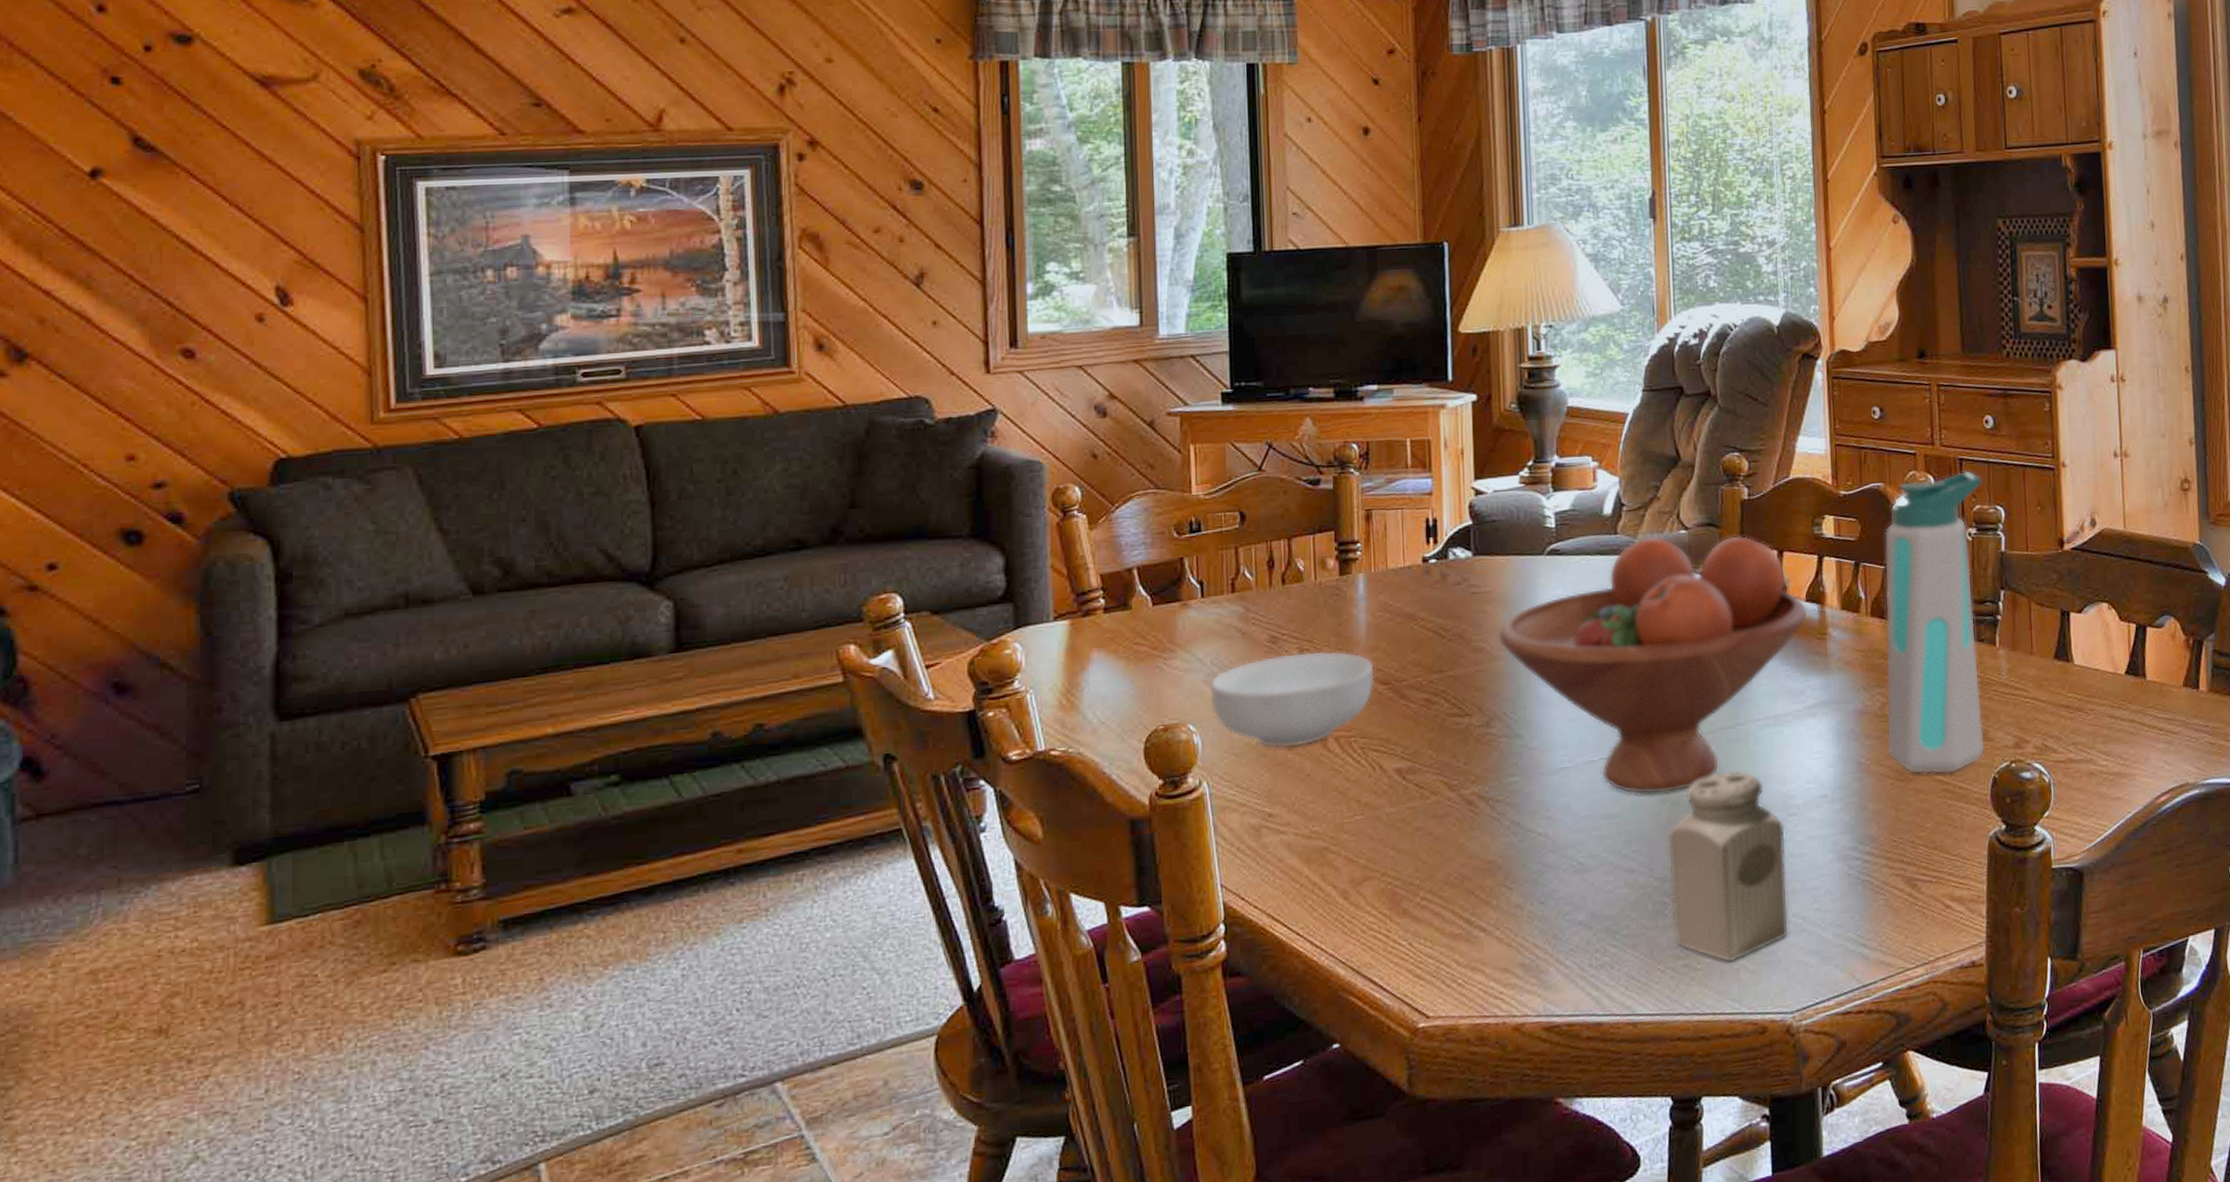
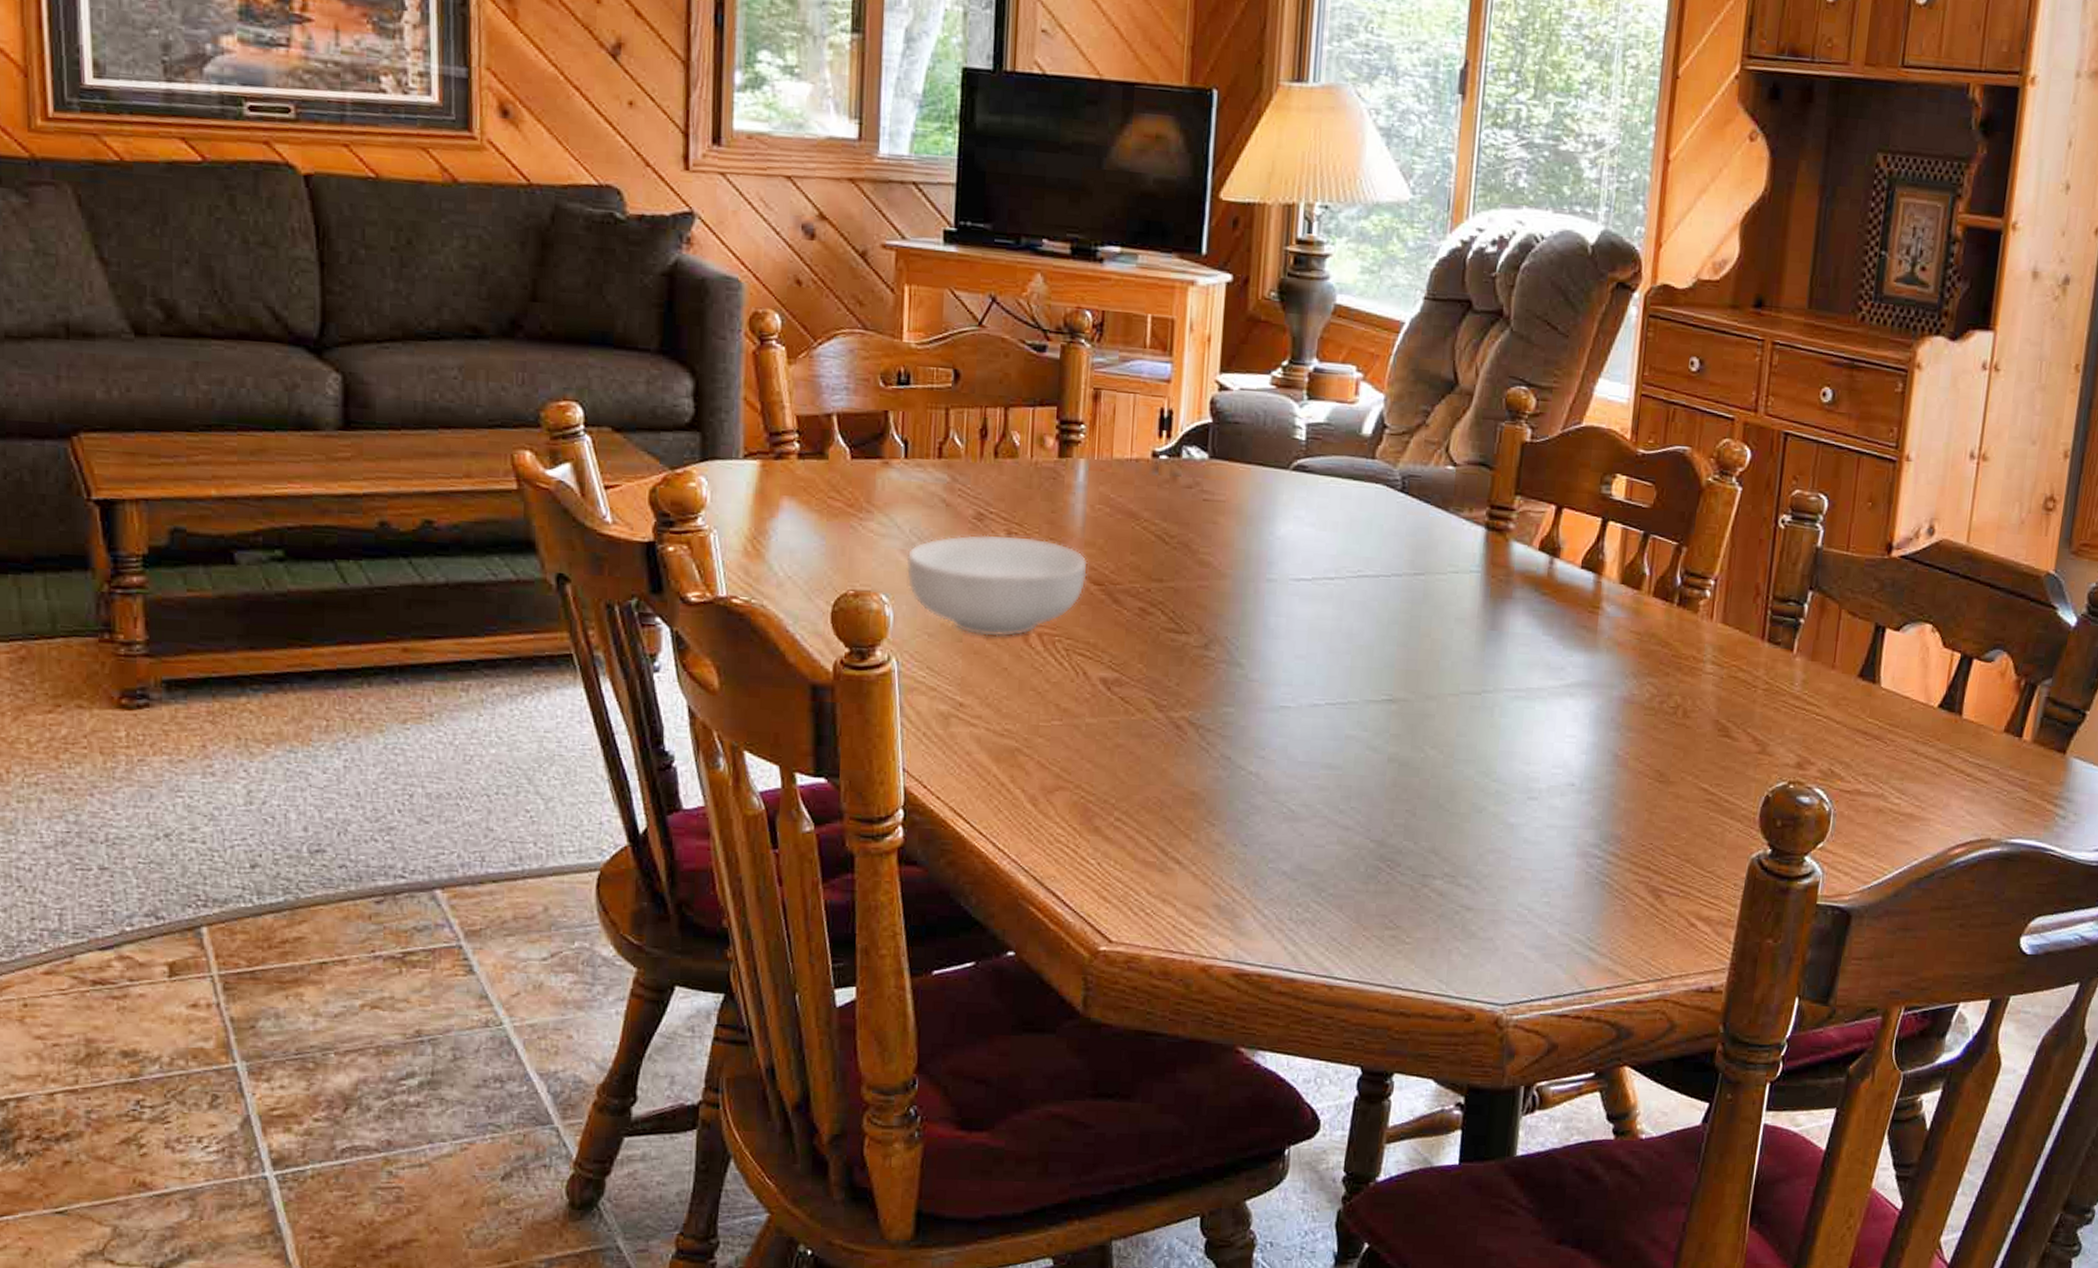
fruit bowl: present [1497,535,1808,795] -> none [1226,466,1582,753]
salt shaker: present [1668,770,1789,963] -> none [1384,738,1522,942]
water bottle: present [1884,470,1985,775] -> none [1650,447,1808,784]

